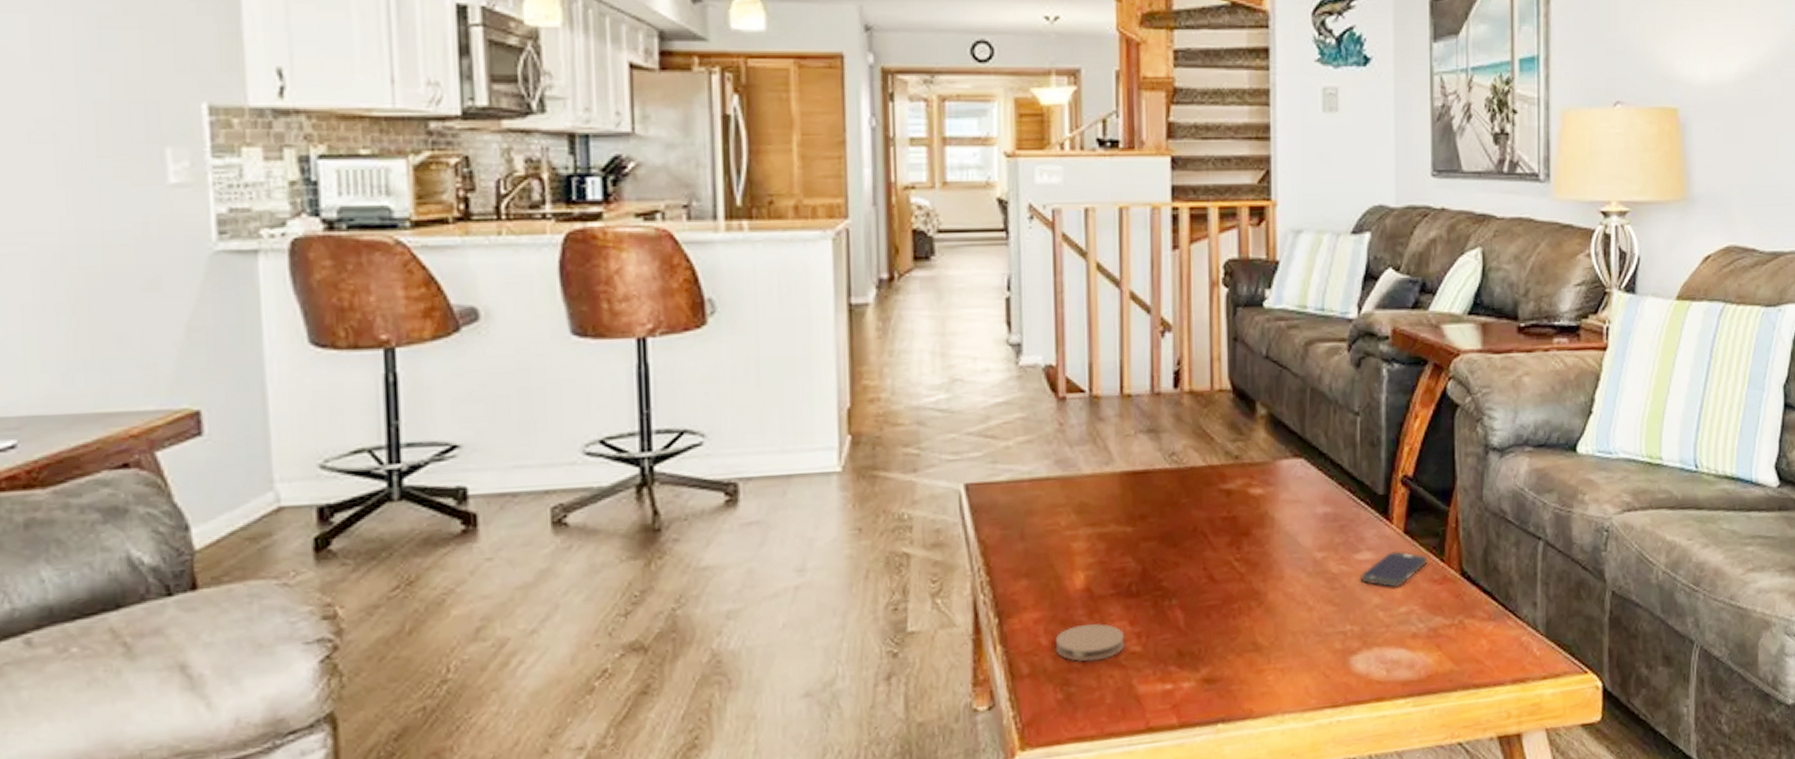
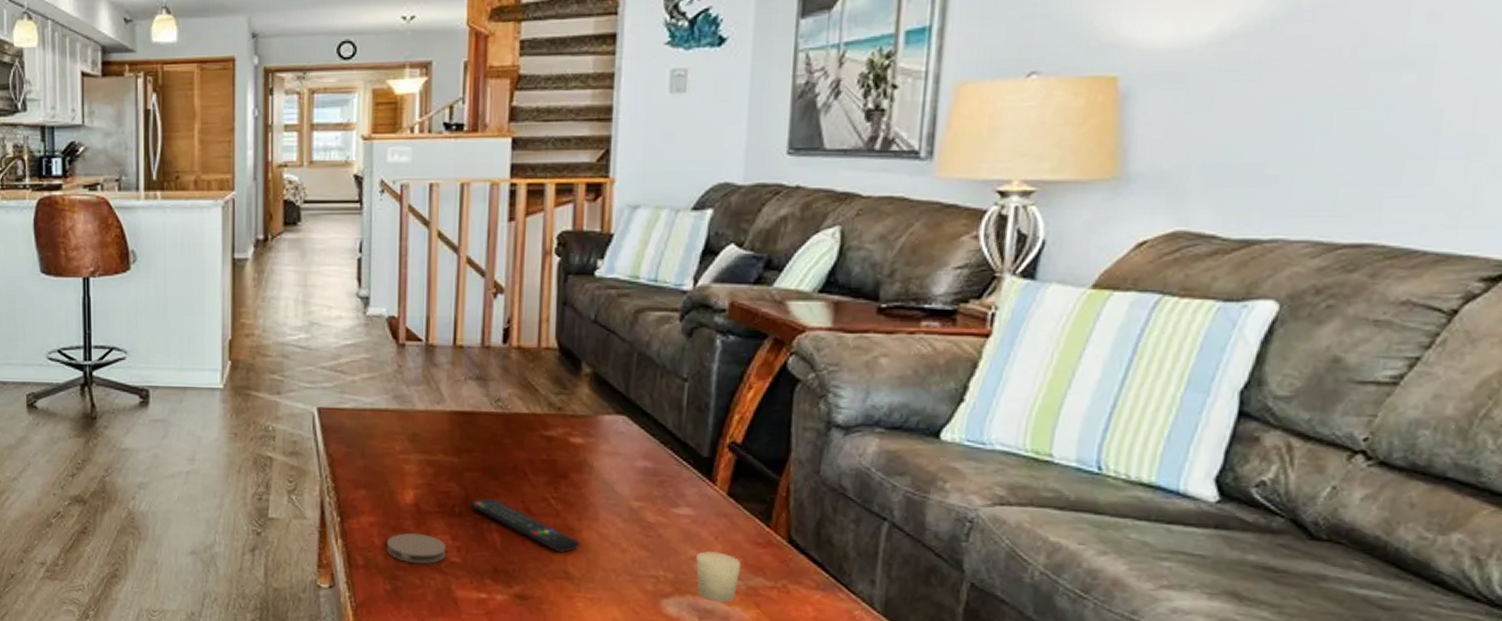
remote control: none [1148,570,1268,622] -> present [469,498,581,553]
smartphone: present [1360,551,1428,588] -> none [677,511,752,544]
candle: none [1379,595,1422,651] -> present [695,551,742,603]

